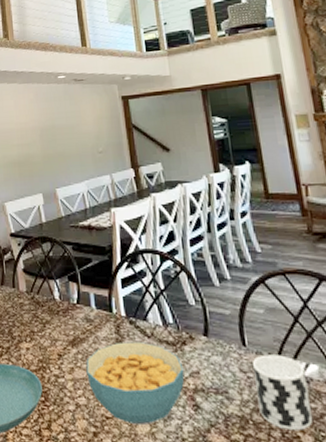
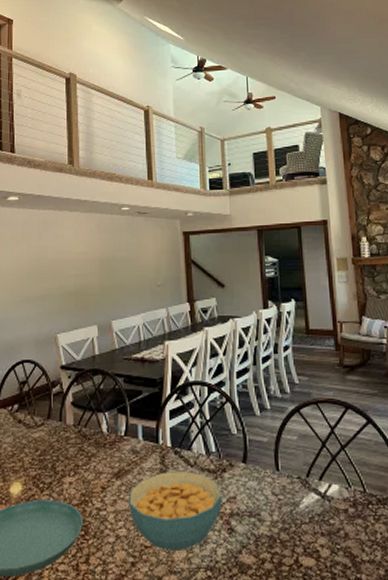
cup: present [252,354,313,430] -> none [283,477,331,545]

